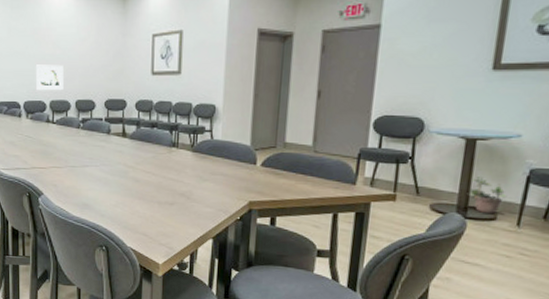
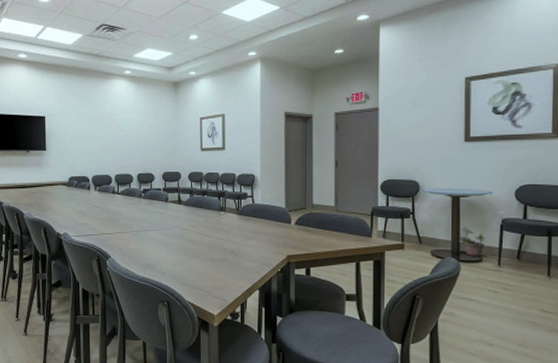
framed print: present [36,64,63,91] -> none [103,144,127,167]

